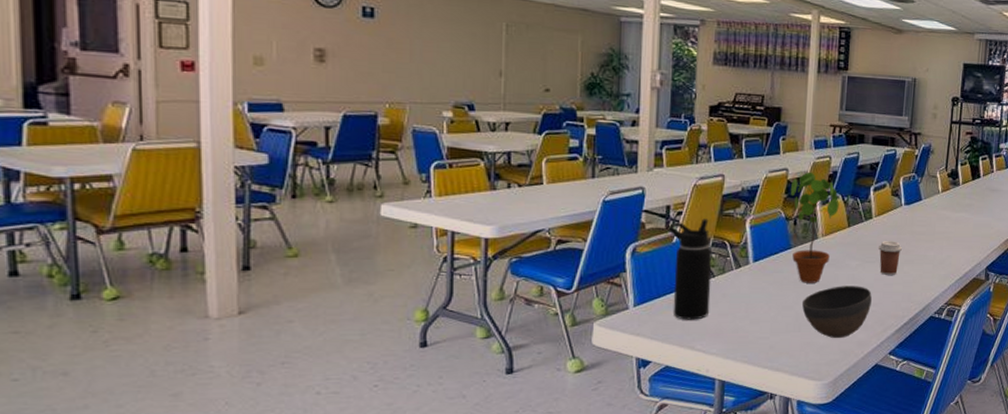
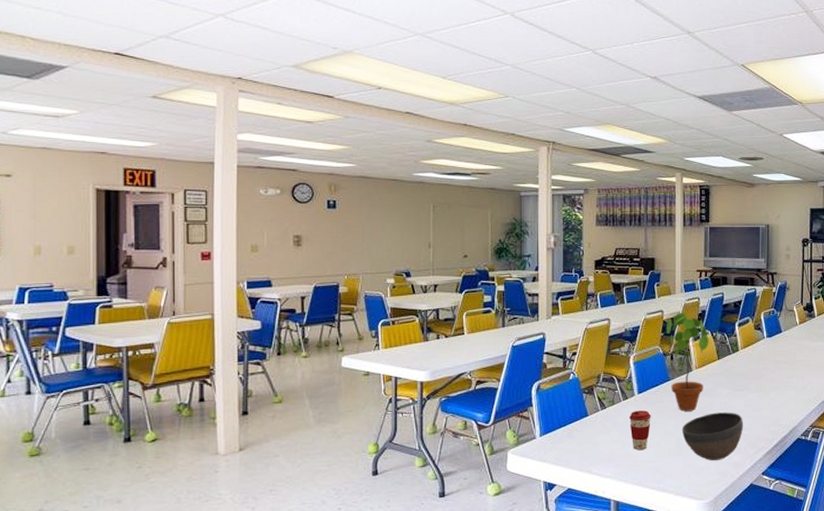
water bottle: present [668,218,713,320] -> none [565,357,603,447]
coffee cup: none [742,281,767,326] -> present [629,410,651,451]
coffee cup: present [879,241,902,275] -> none [746,370,767,401]

